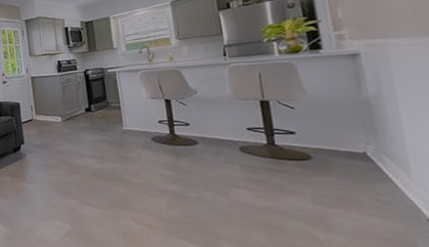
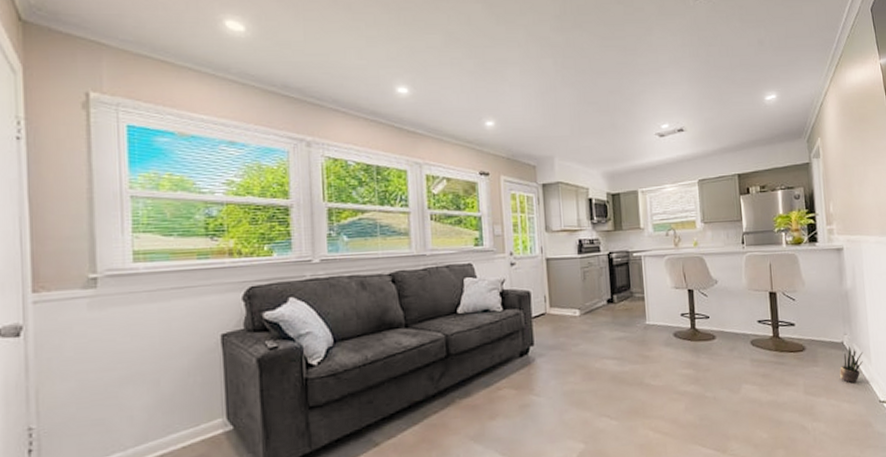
potted plant: none [362,156,398,198] -> present [840,345,863,383]

